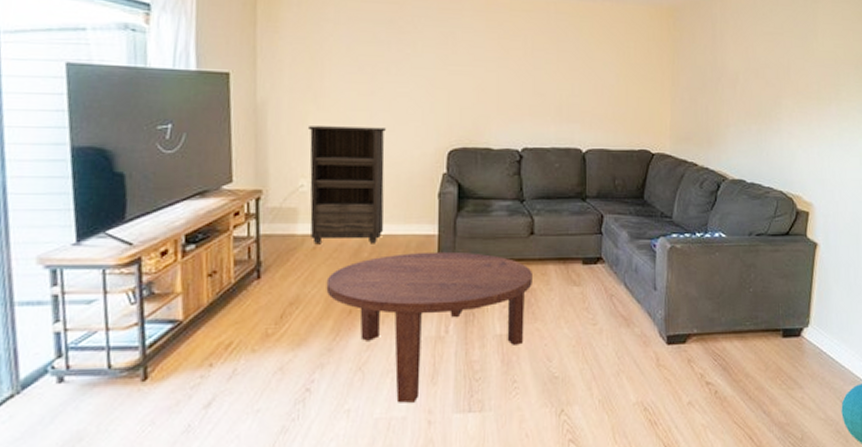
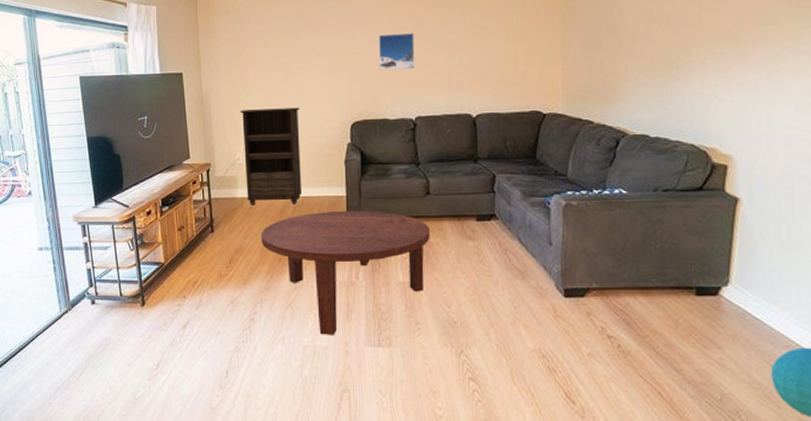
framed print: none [483,53,524,96] -> present [378,33,415,71]

